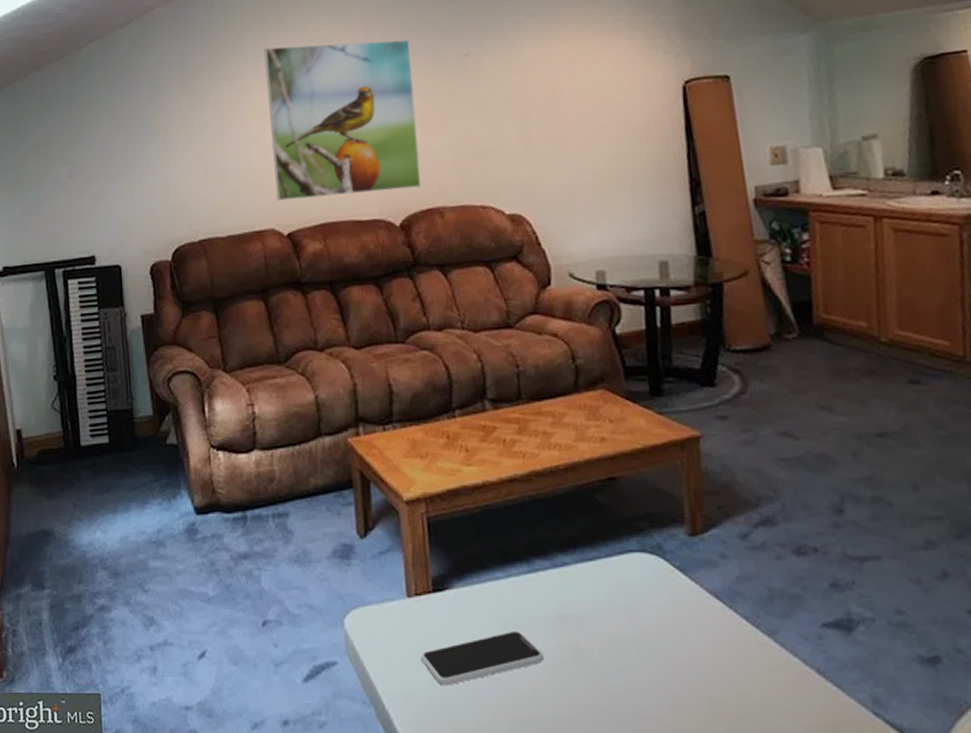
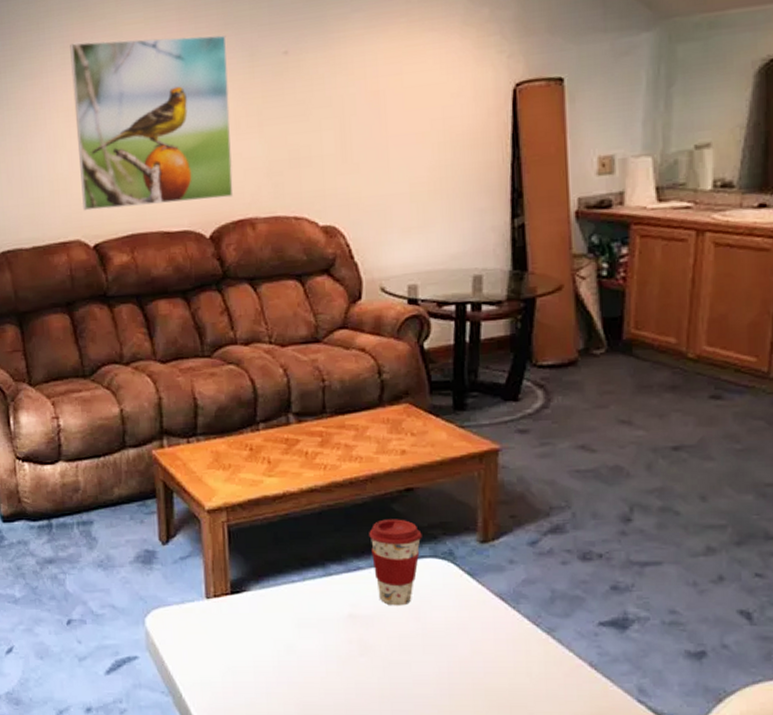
smartphone: present [420,630,545,686] -> none [217,628,334,677]
coffee cup: none [573,510,629,605] -> present [369,519,422,606]

